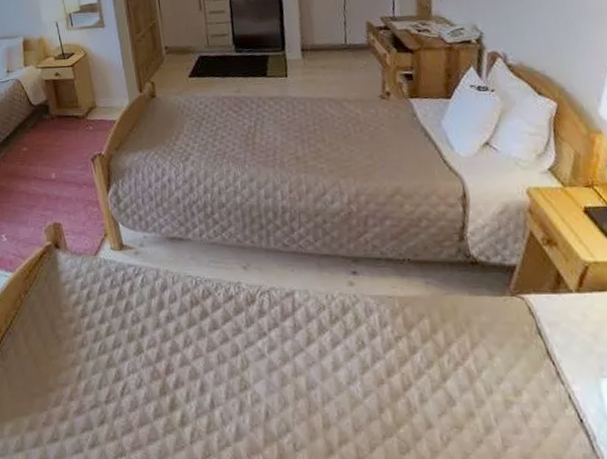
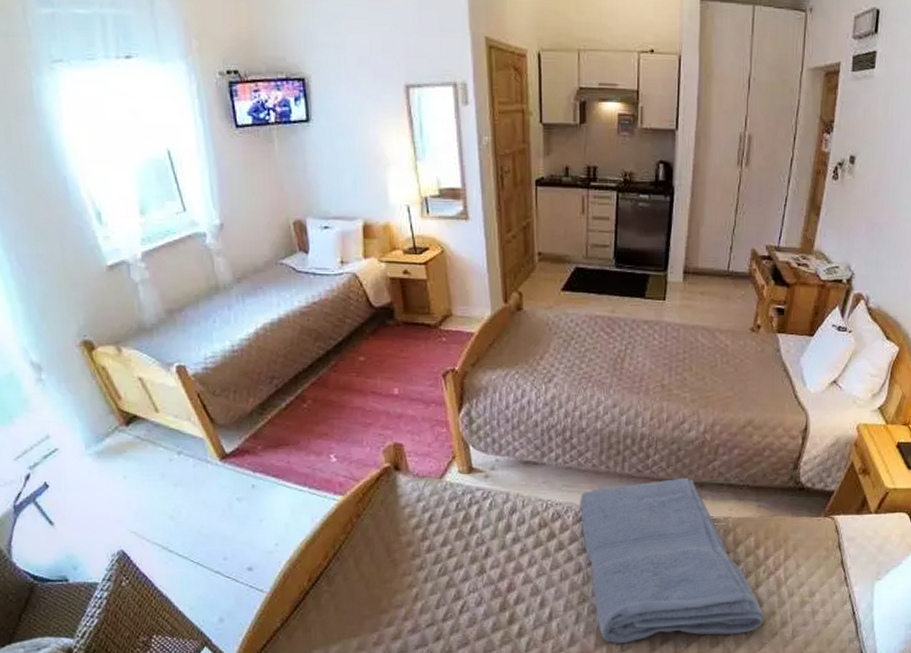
towel: none [228,251,461,441] -> present [579,477,764,643]

